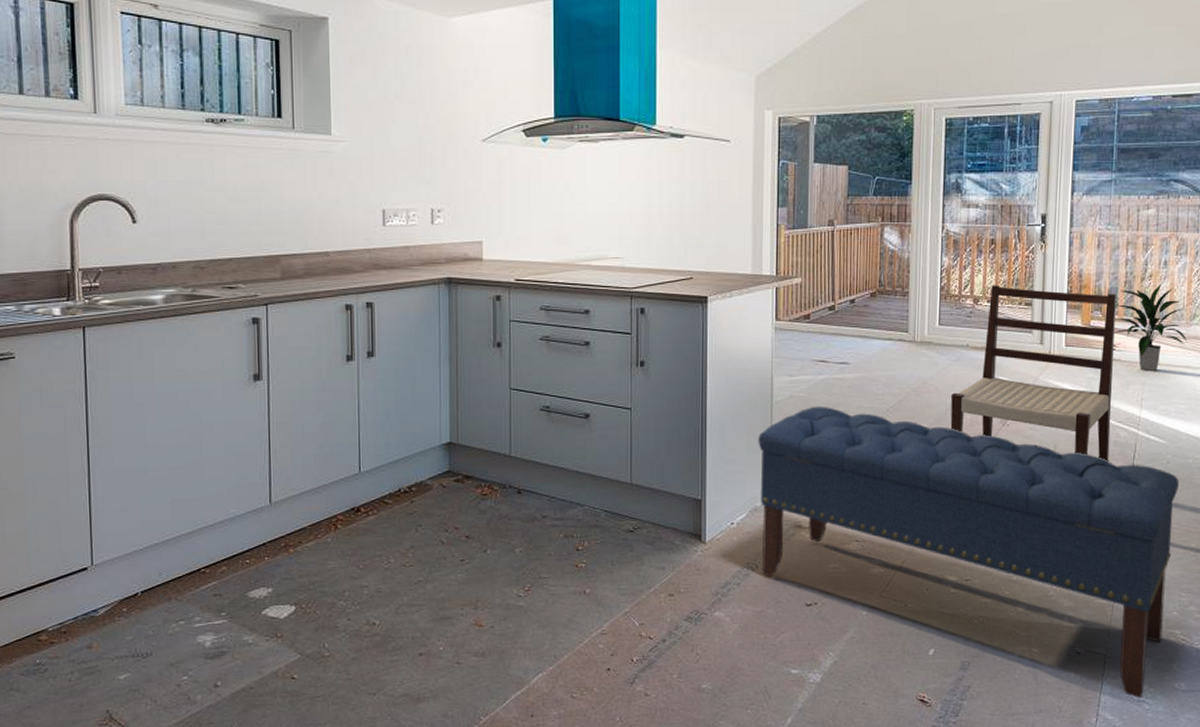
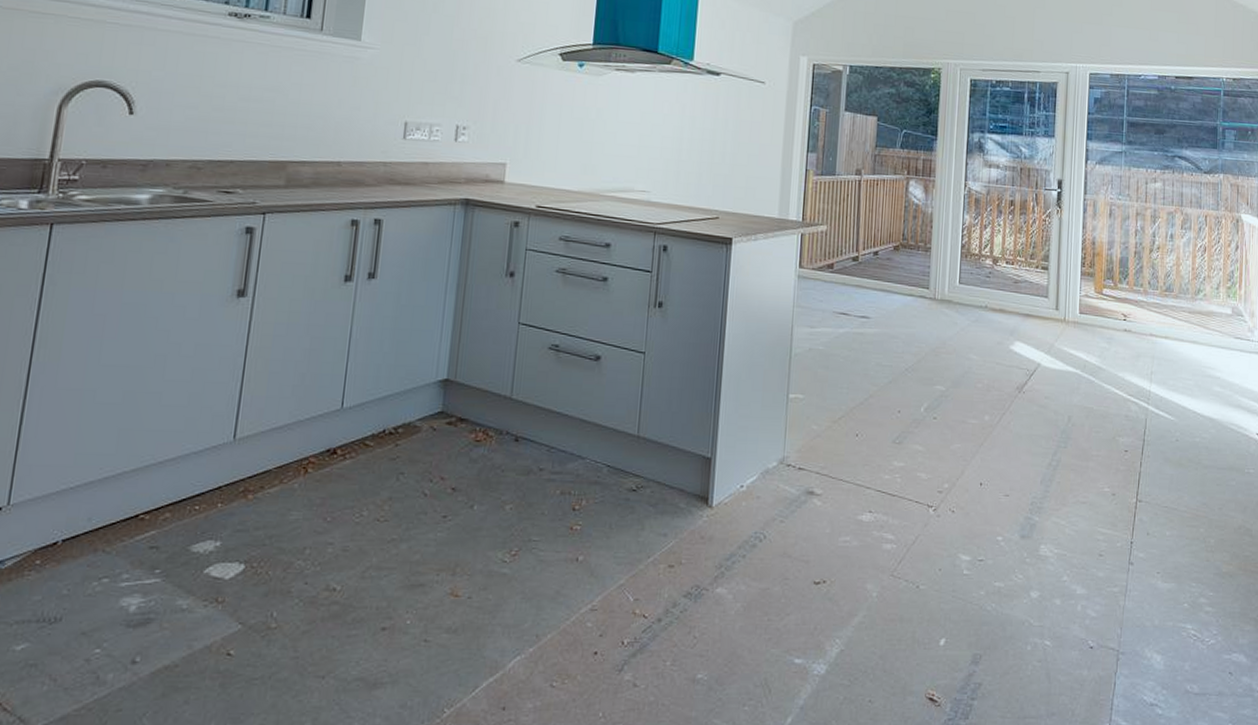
bench: present [758,406,1179,699] -> none [770,361,1187,702]
chair: present [950,285,1117,462] -> none [967,246,1127,437]
indoor plant: present [1114,283,1188,372] -> none [1125,256,1193,345]

